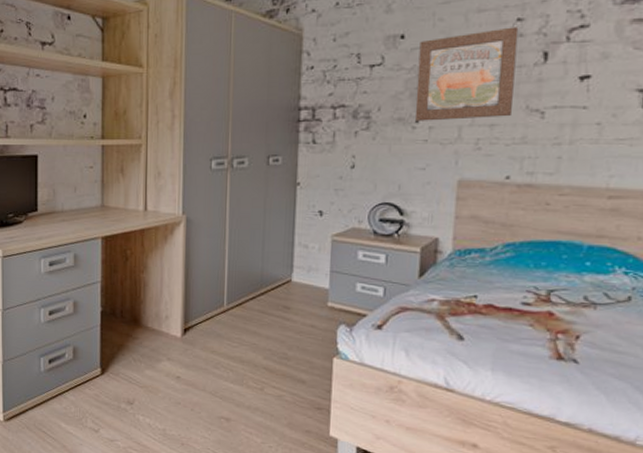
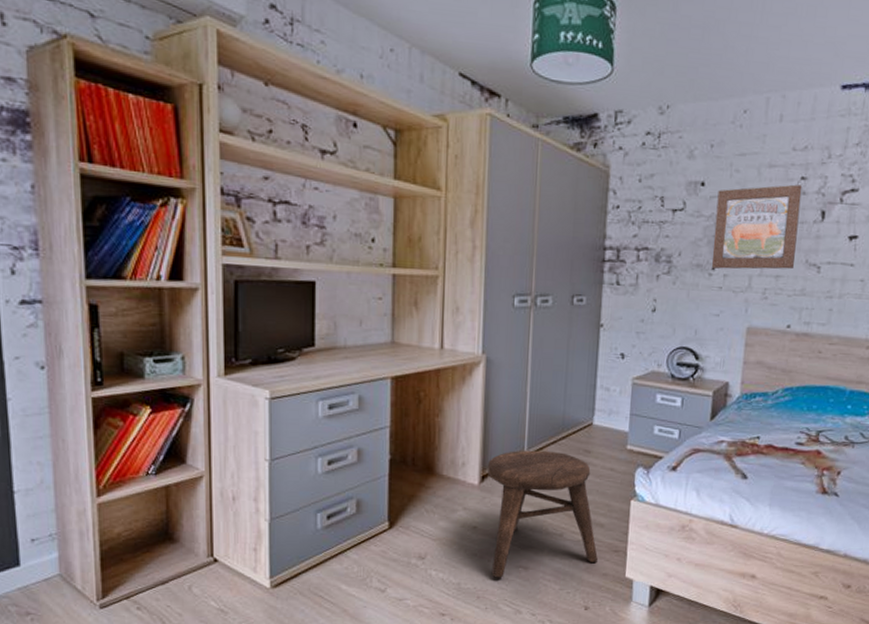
stool: none [190,305,300,427] -> present [488,450,598,578]

